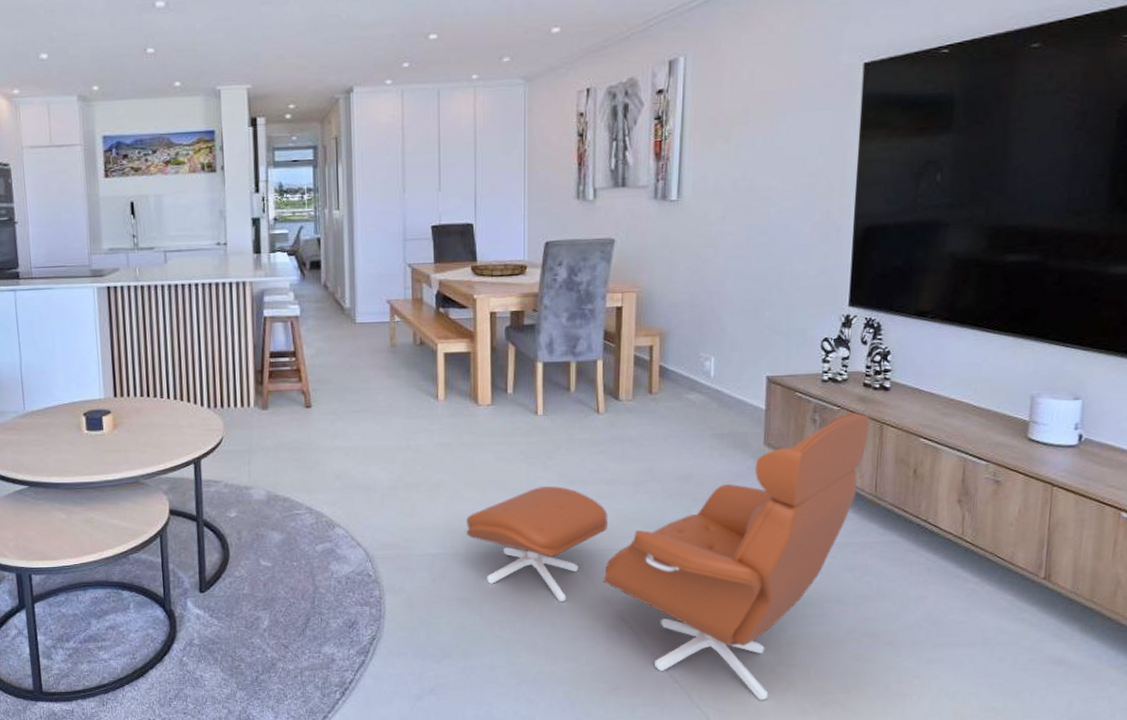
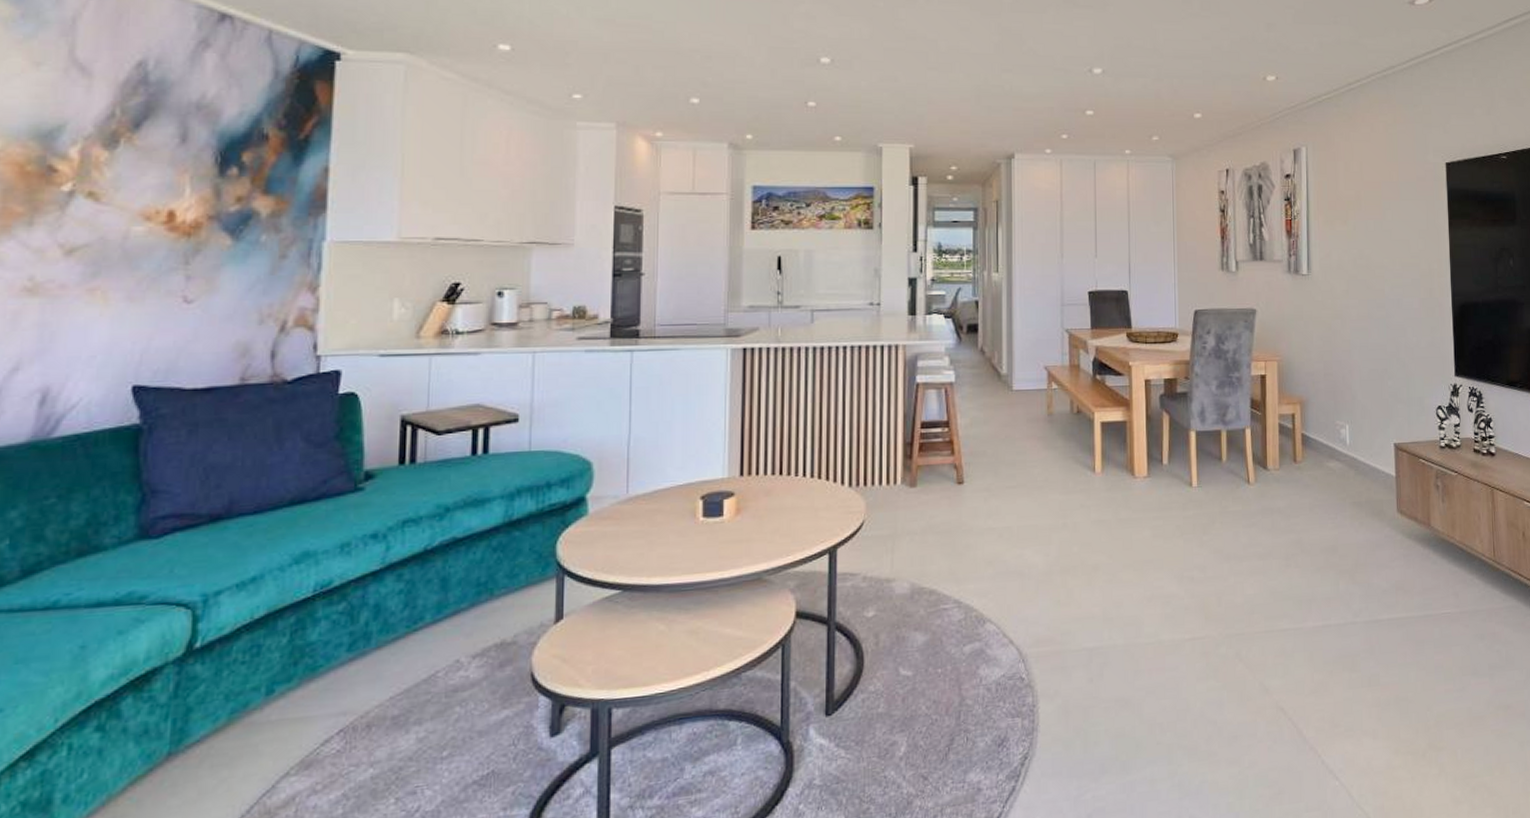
armchair: present [465,412,870,701] -> none [1123,477,1483,792]

